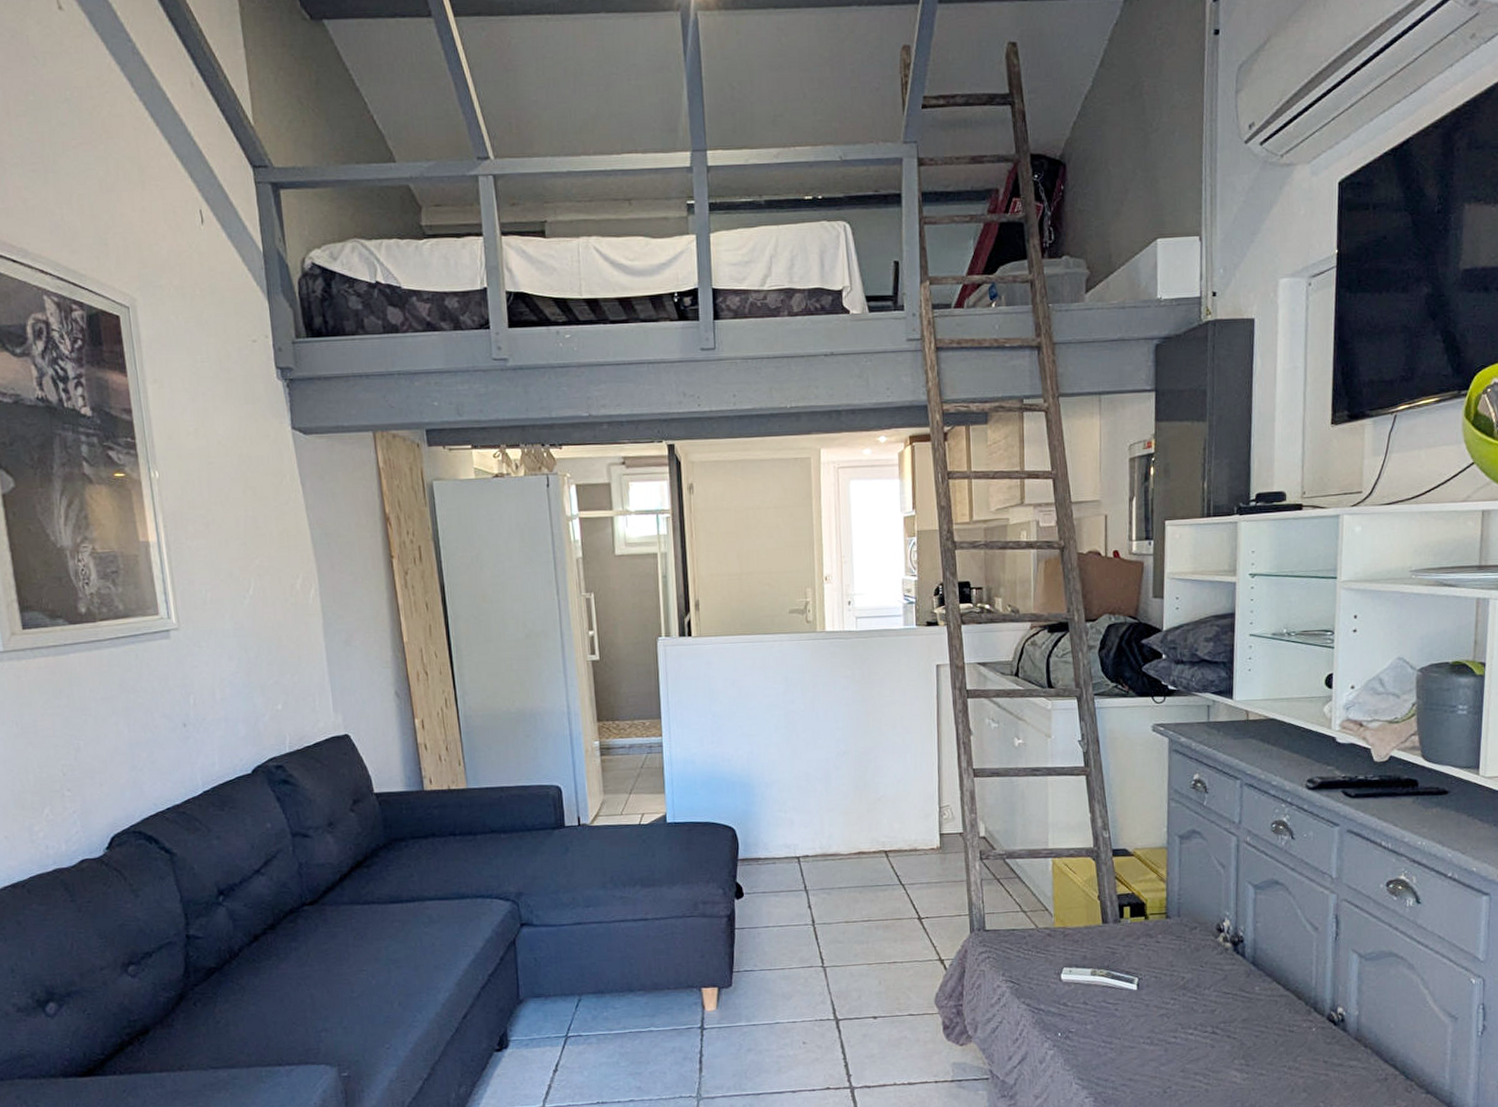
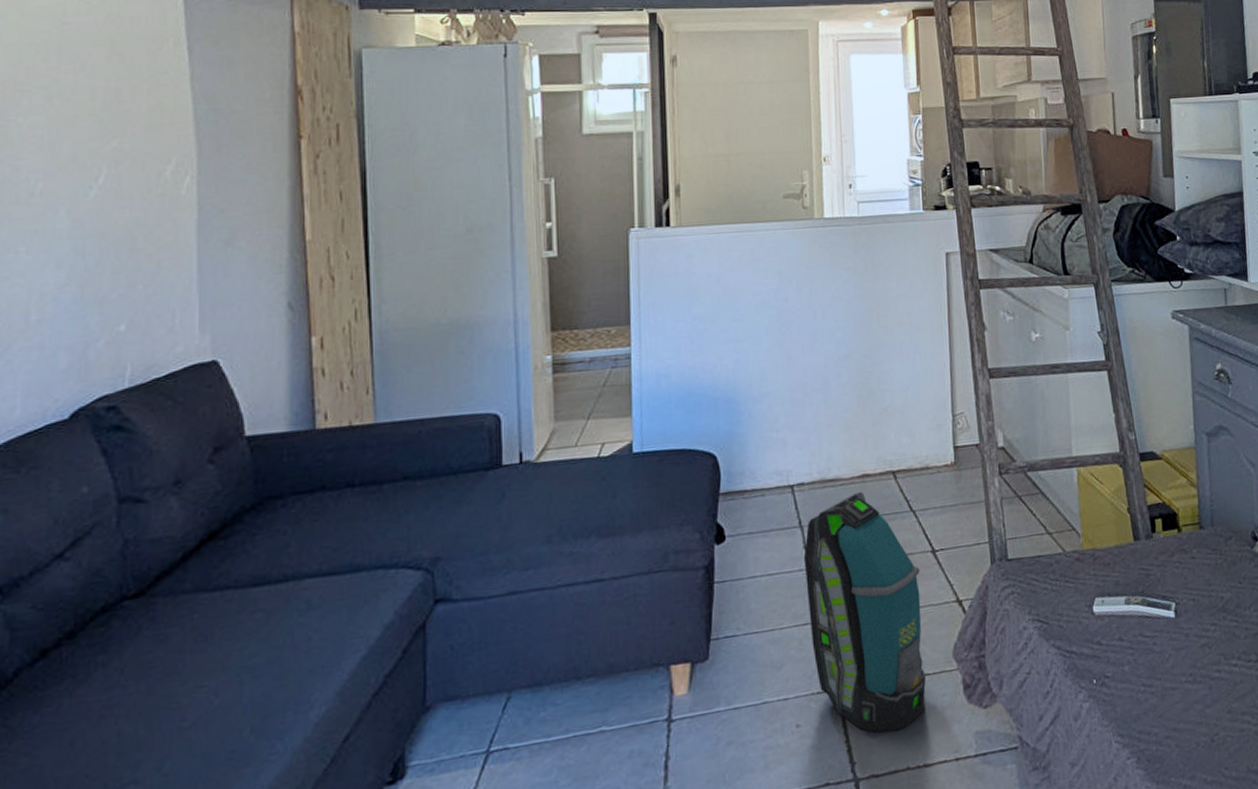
backpack: none [808,865,912,1055] -> present [803,491,927,733]

